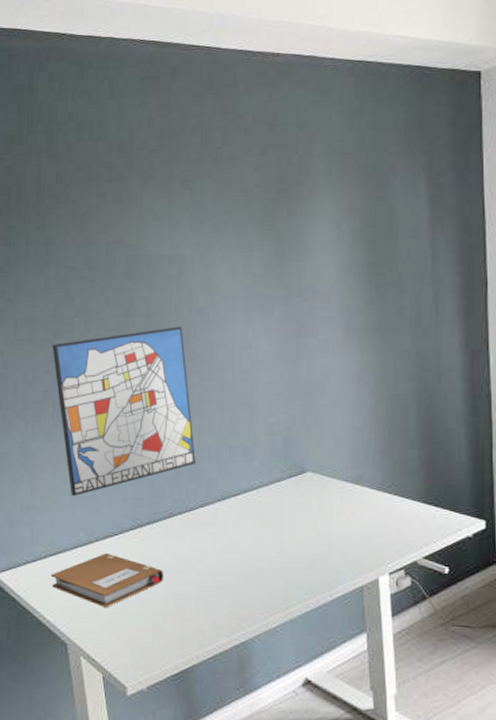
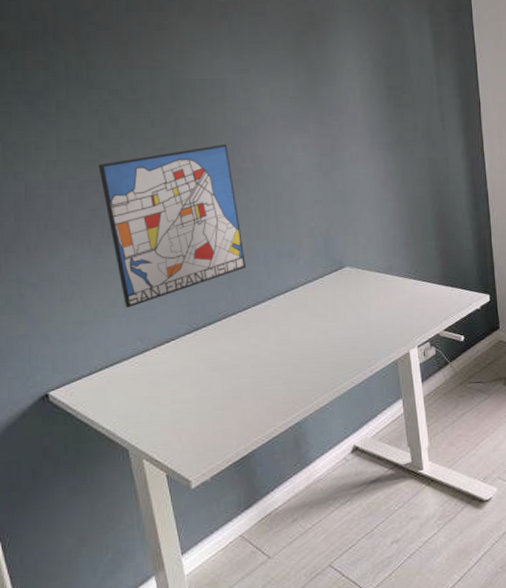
notebook: present [50,552,164,607] -> none [107,358,222,410]

